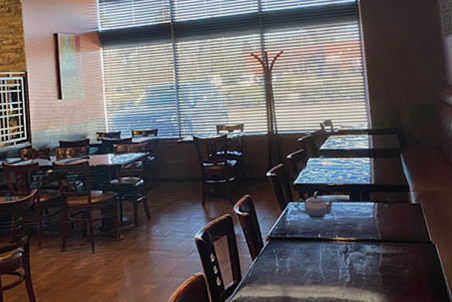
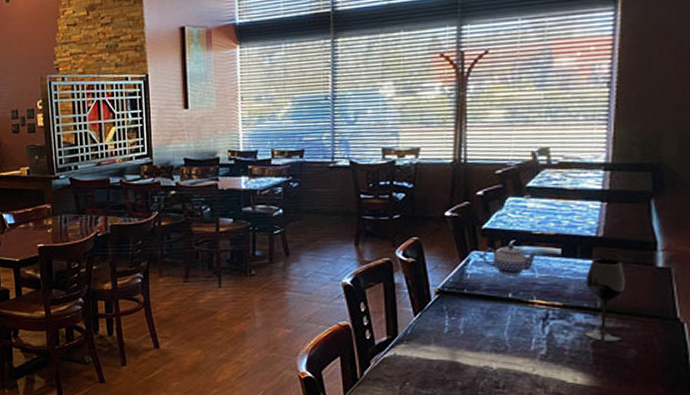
wineglass: none [368,200,398,266] -> present [583,258,626,341]

